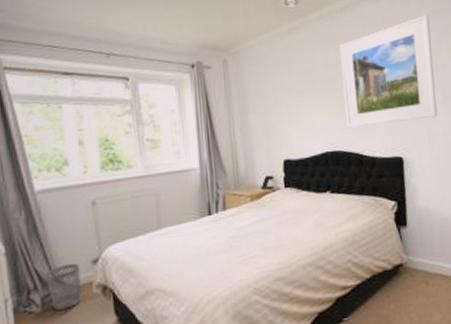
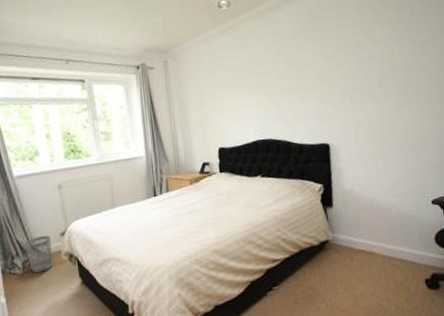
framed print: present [339,14,438,128] -> none [269,8,364,118]

